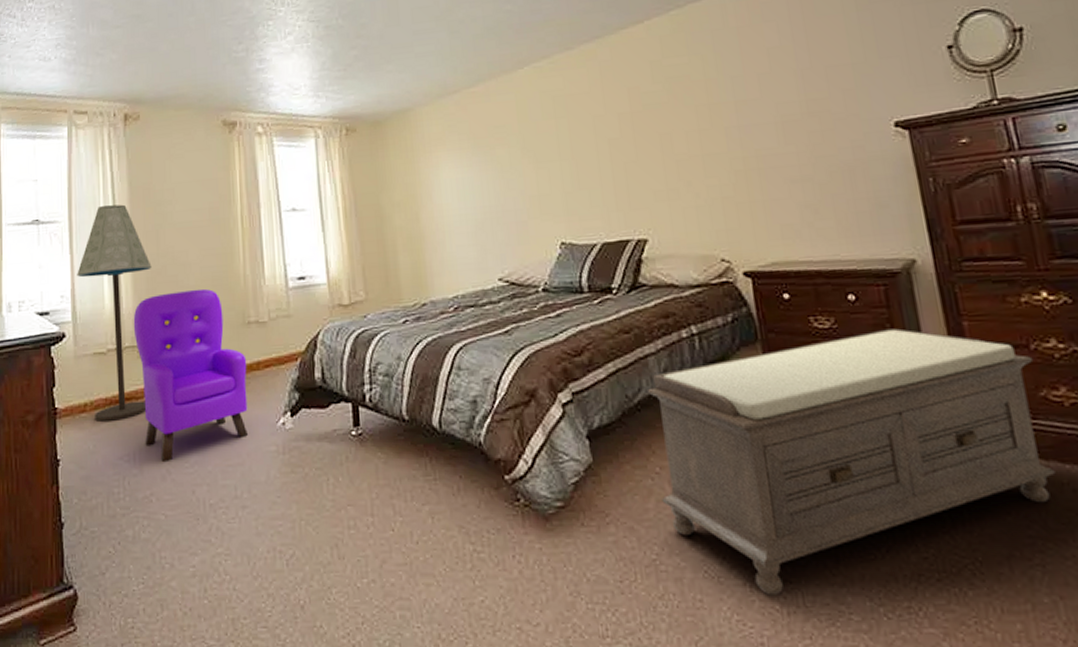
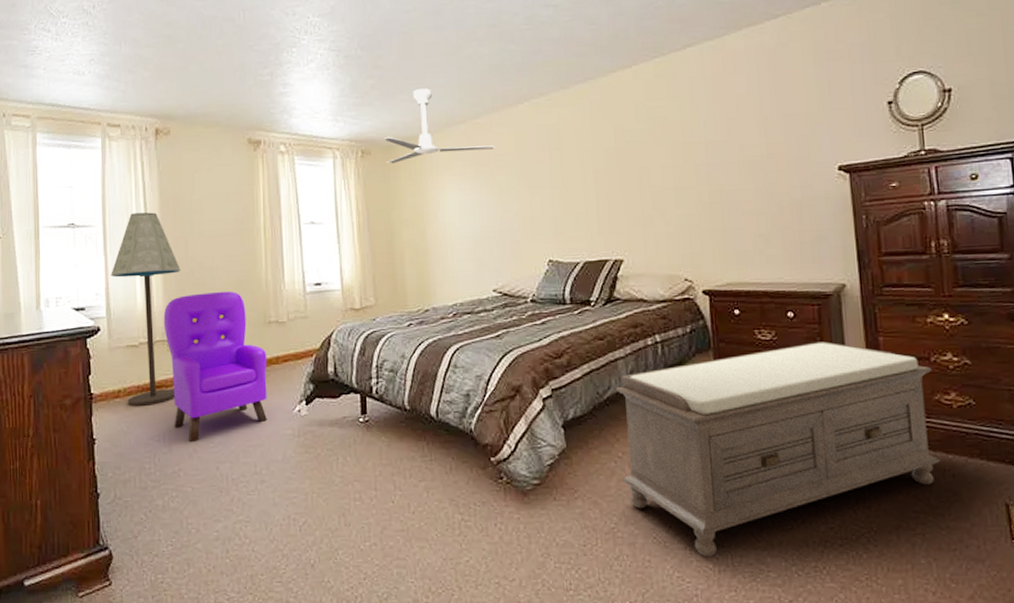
ceiling fan: none [370,57,494,141] -> present [384,88,495,164]

